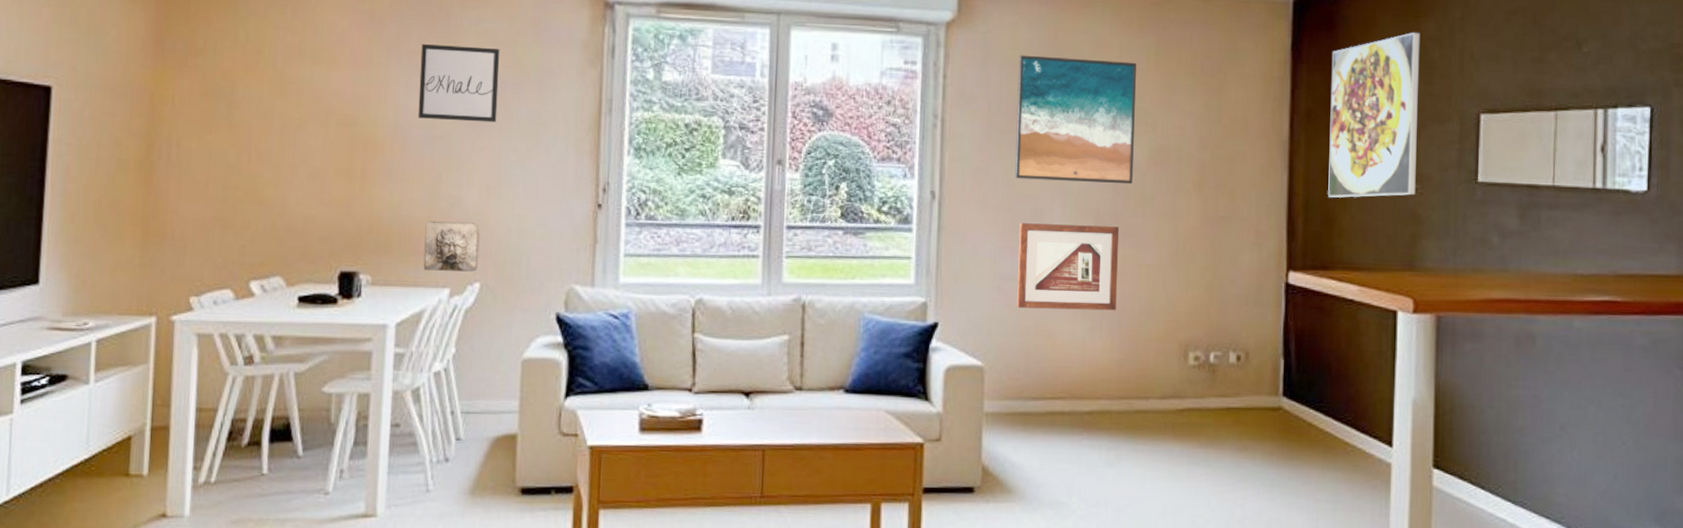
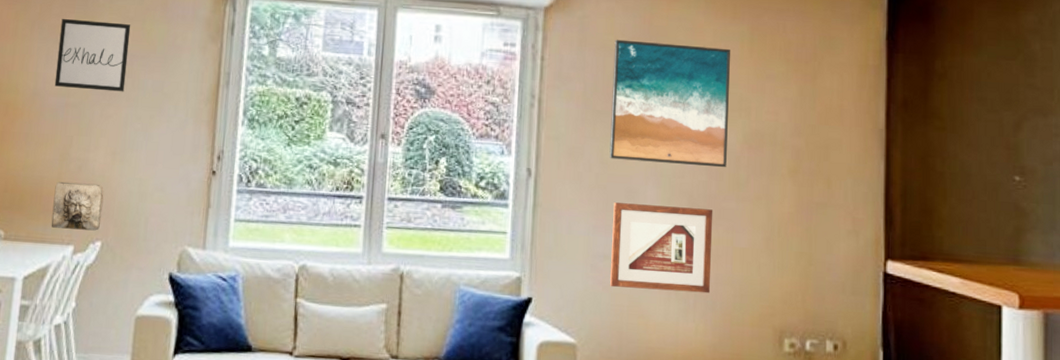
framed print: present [1328,32,1420,198] -> none [927,24,1020,188]

